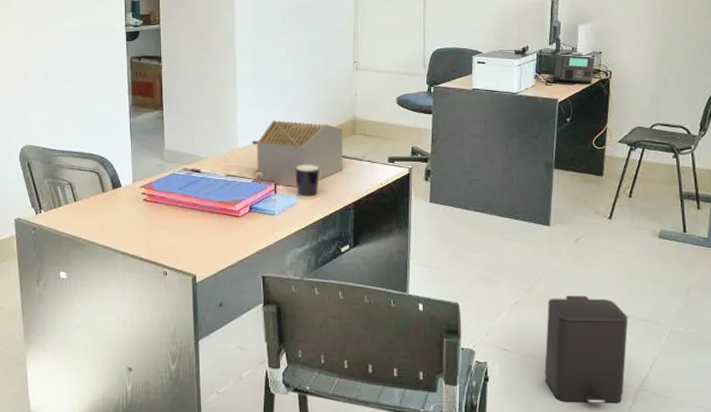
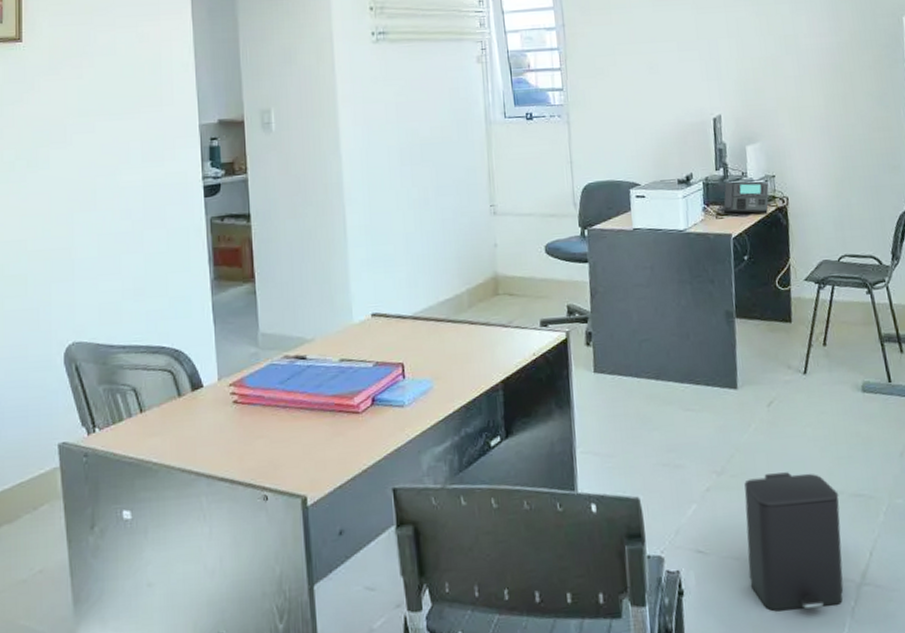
architectural model: present [255,121,343,188] -> none [375,284,486,369]
mug: present [295,164,321,199] -> none [426,337,459,383]

